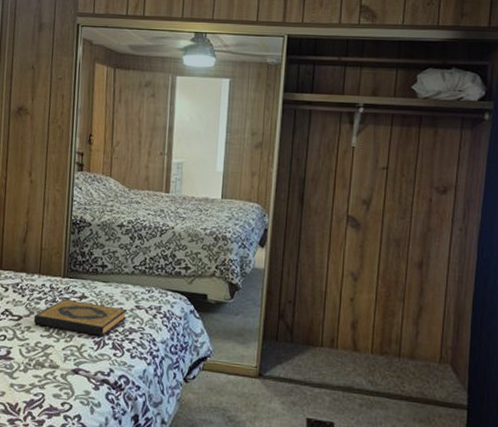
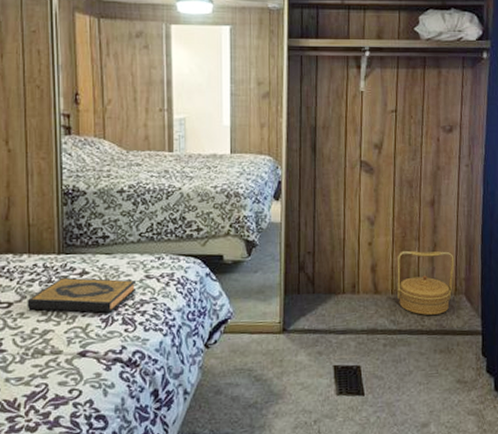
basket: none [377,310,441,382] -> present [397,250,455,315]

